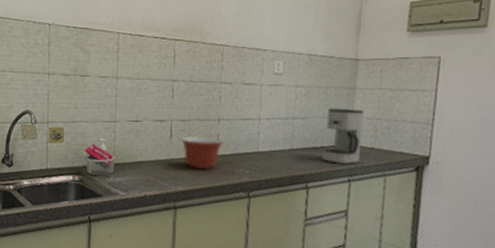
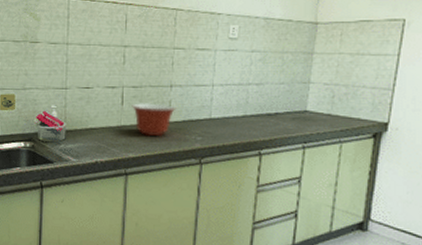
coffee maker: present [322,108,364,164] -> none [276,74,322,131]

